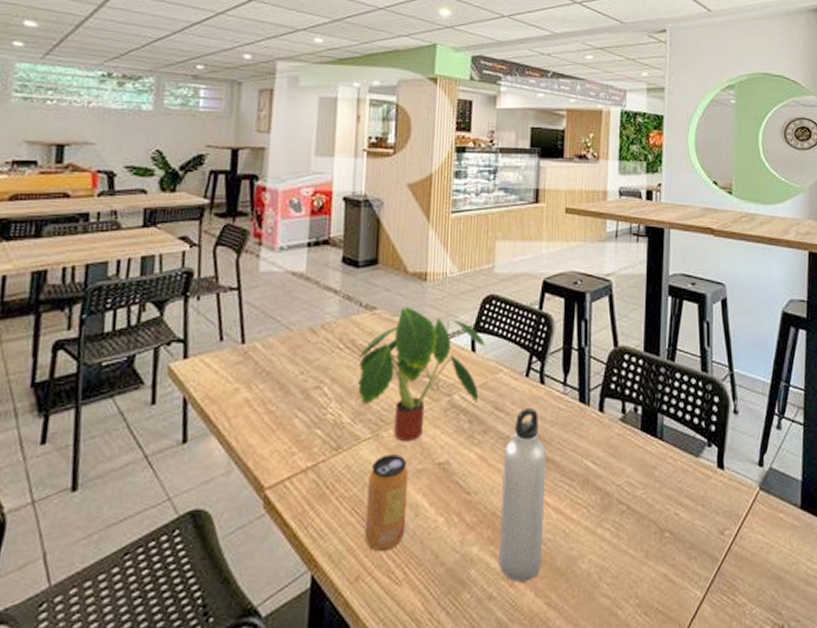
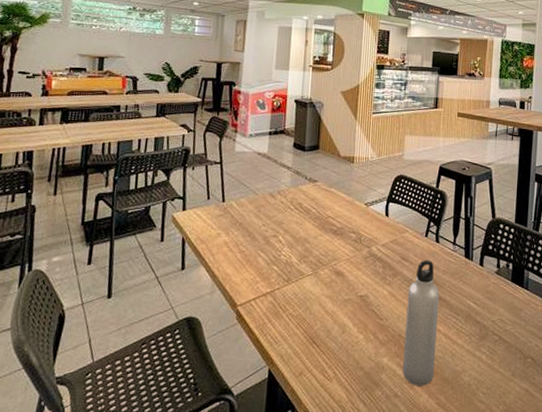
plant: present [357,307,486,442] -> none [302,181,396,279]
beverage can: present [365,454,409,551] -> none [307,287,339,355]

